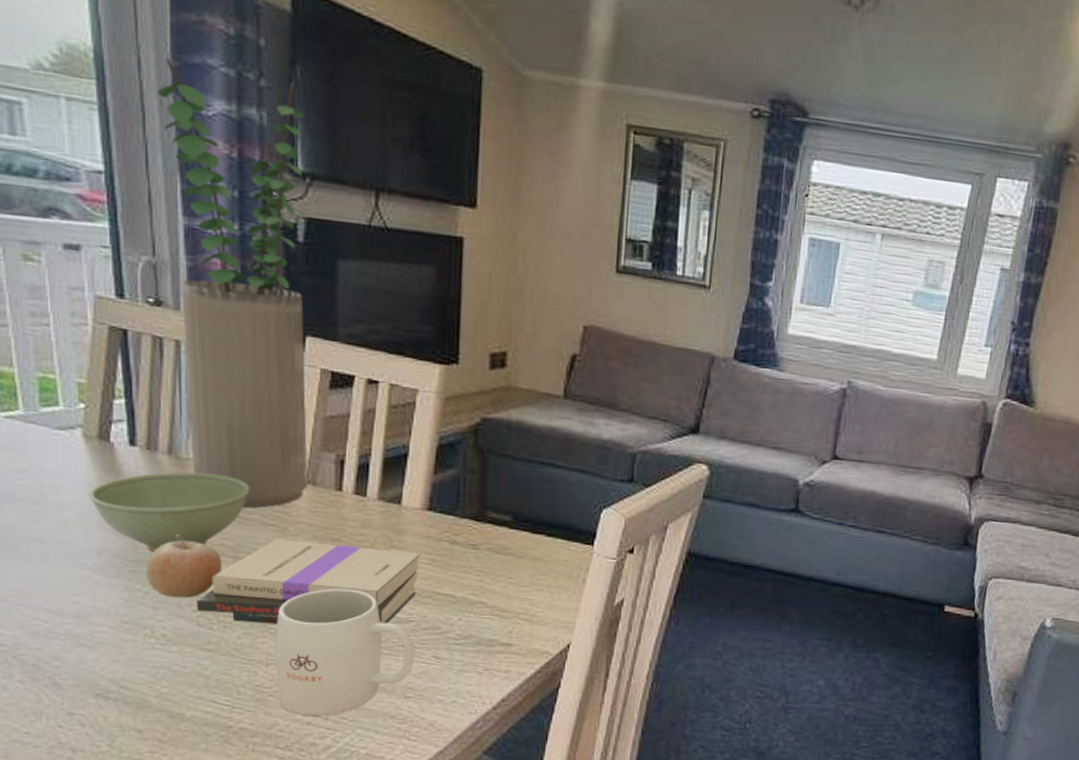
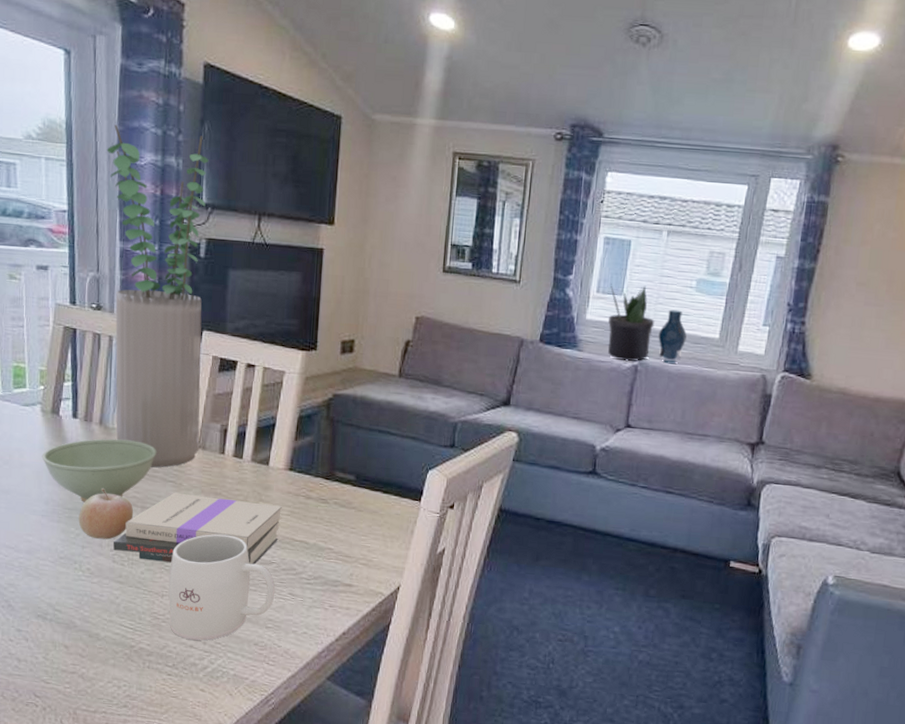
planter: none [812,293,866,384] -> present [607,284,655,362]
vase: none [869,325,903,388] -> present [658,309,688,364]

